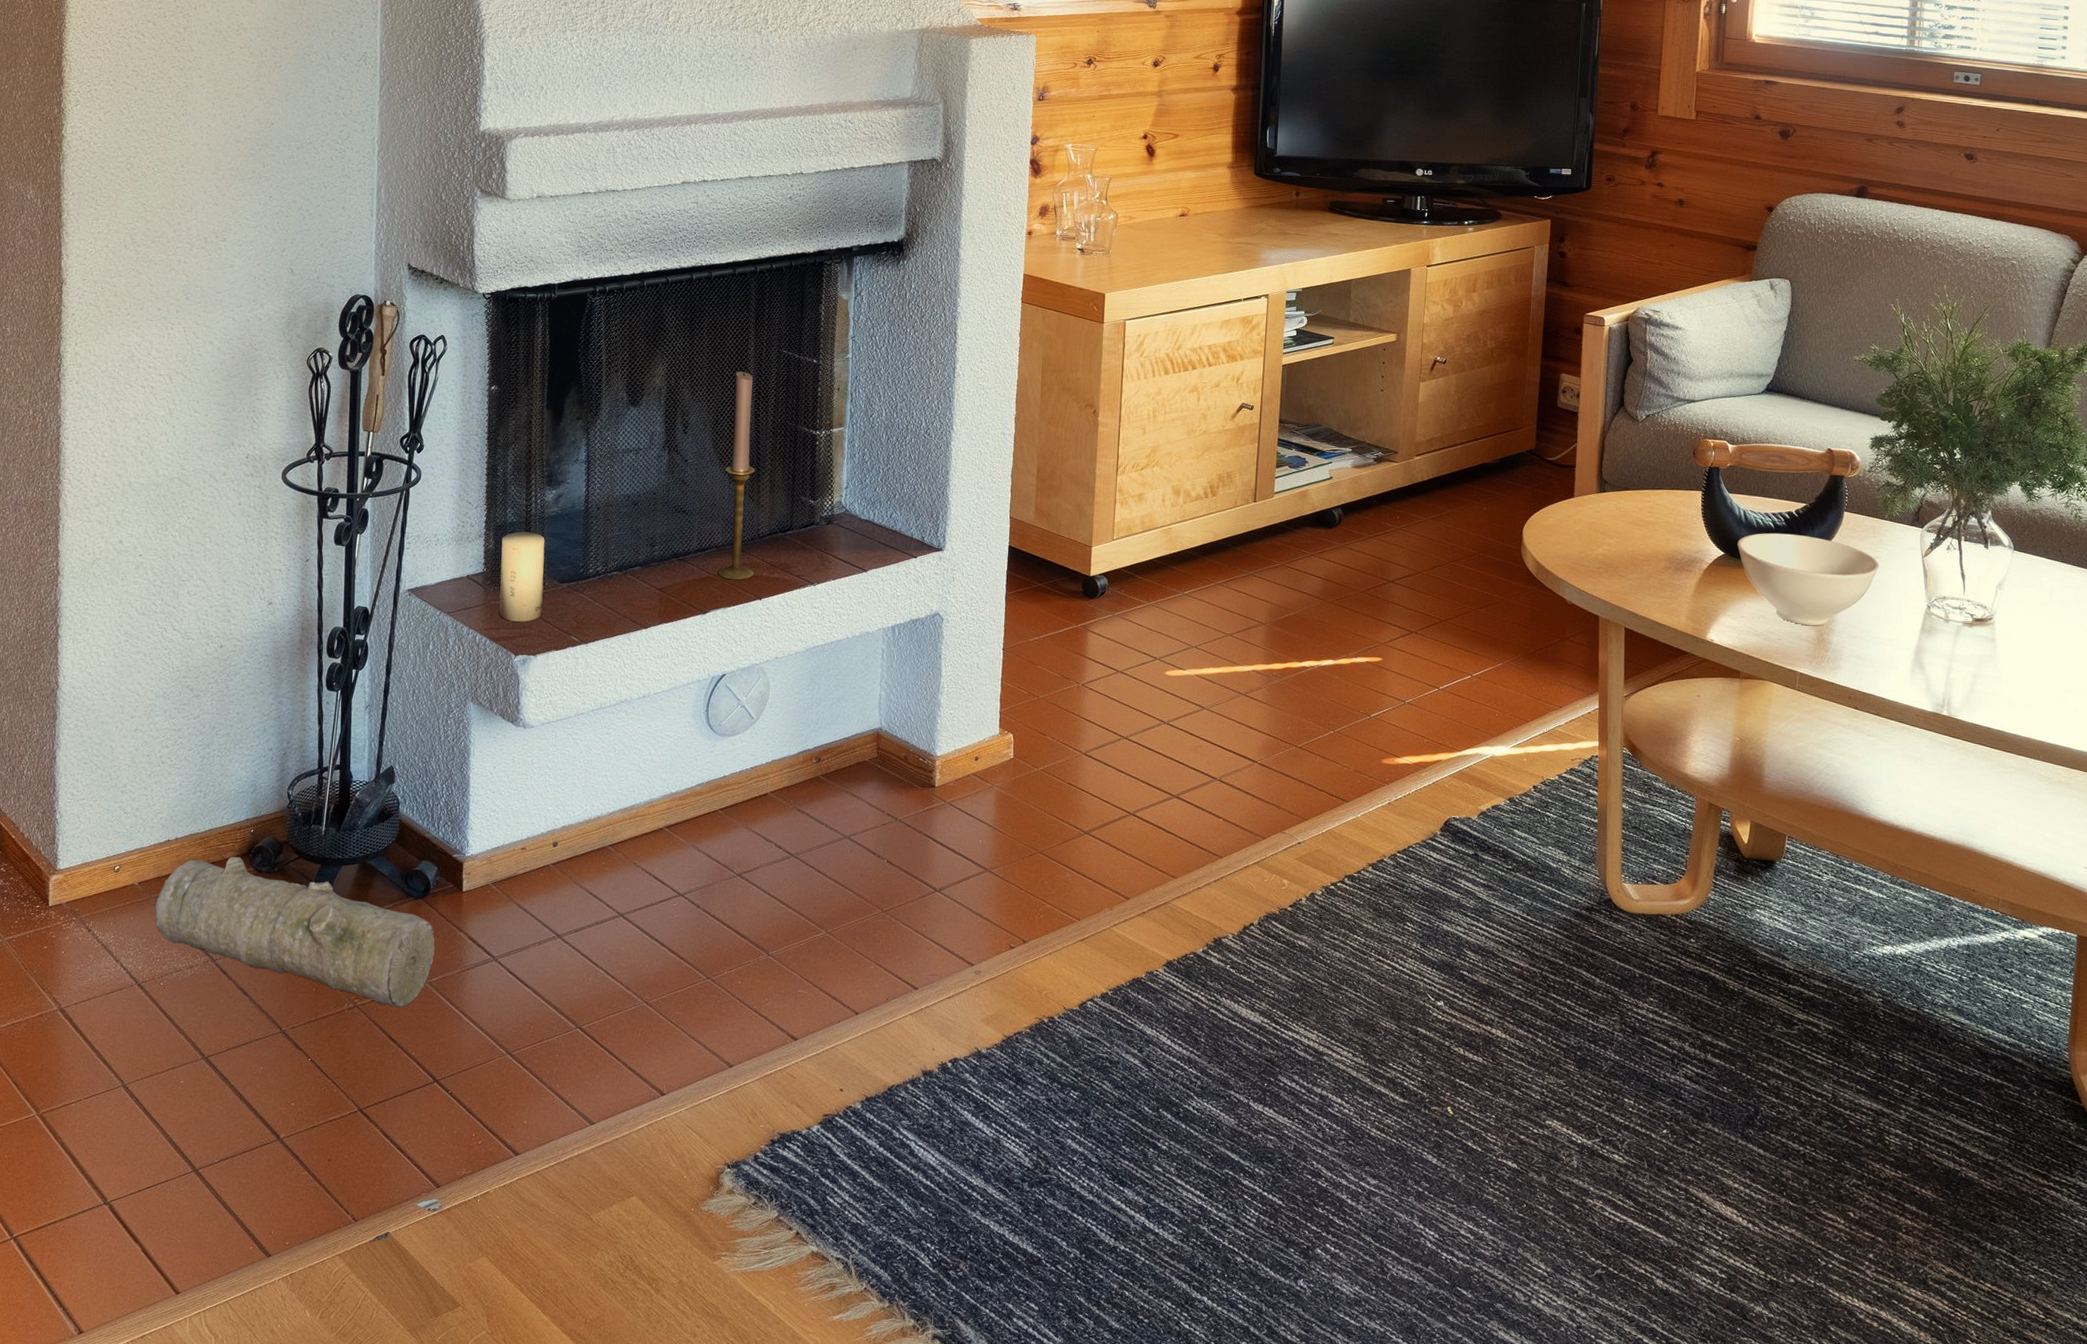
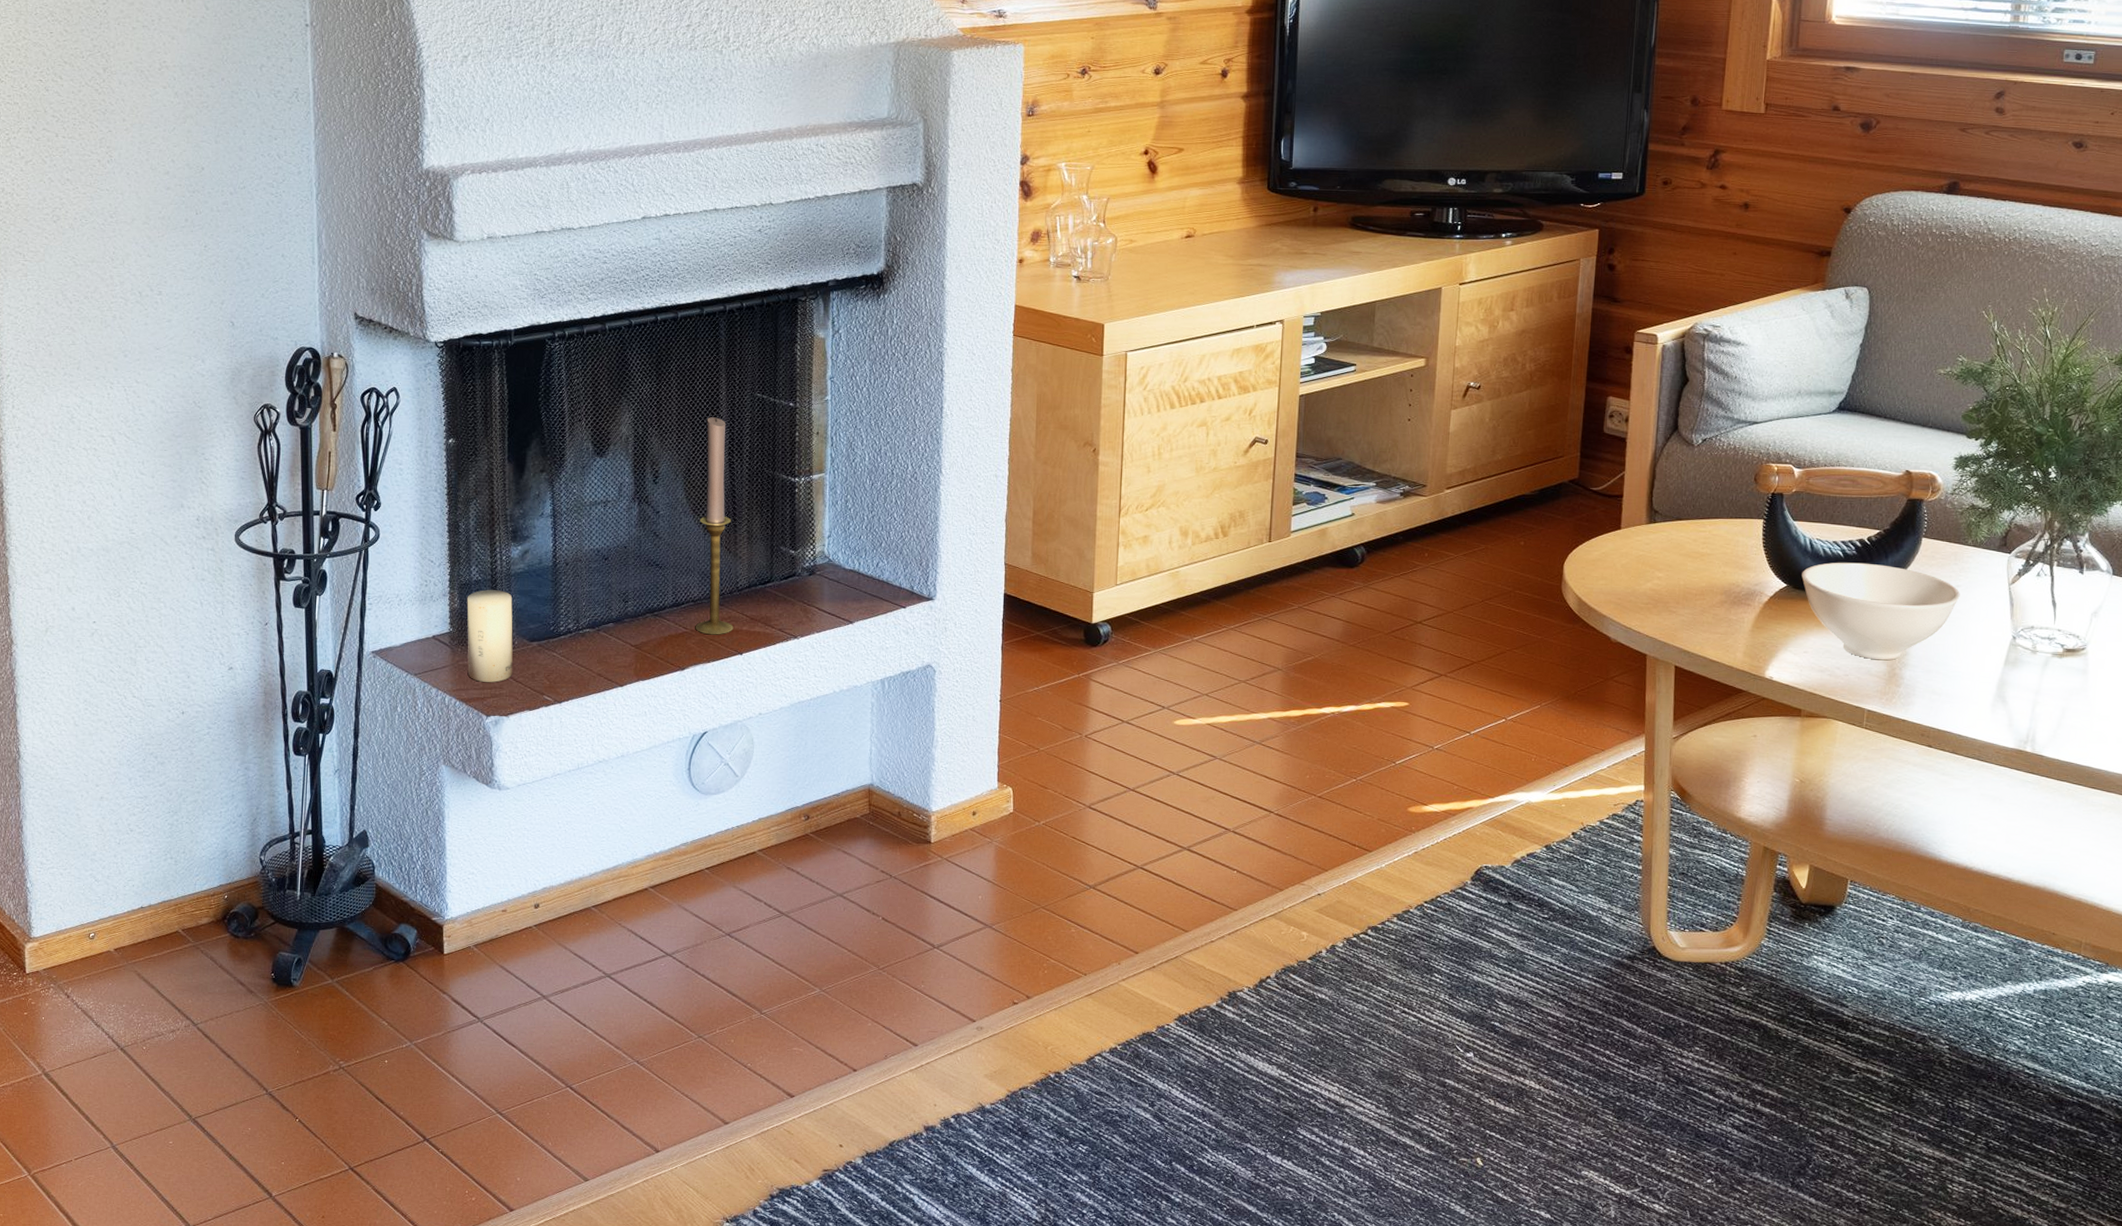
decorative log: present [155,857,435,1008] -> none [133,923,418,1069]

